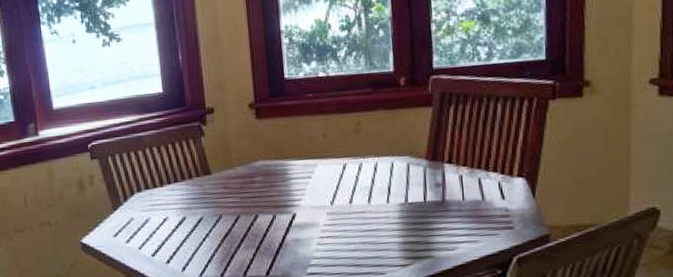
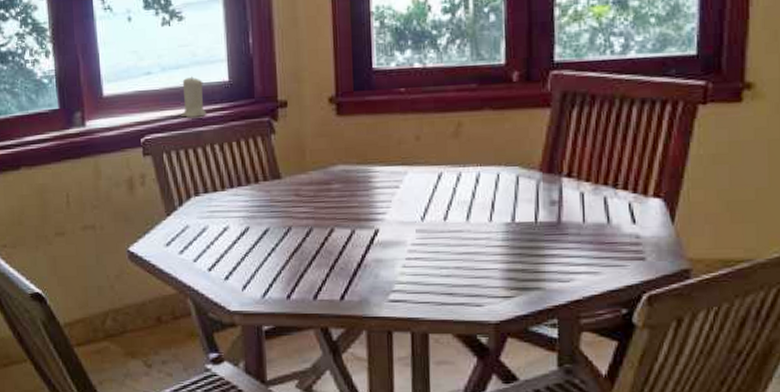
candle: none [122,89,145,125] -> present [181,76,207,118]

